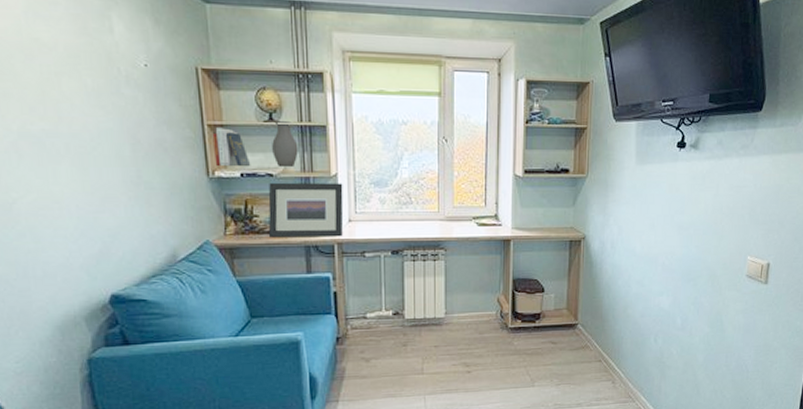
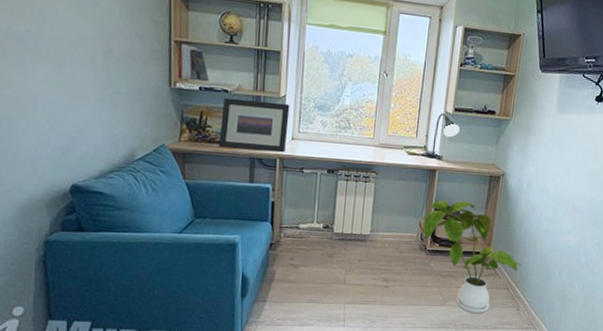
vase: present [272,121,299,168] -> none [230,43,254,86]
desk lamp: none [493,177,532,229] -> present [421,113,460,160]
house plant: none [502,270,614,392] -> present [422,200,523,314]

